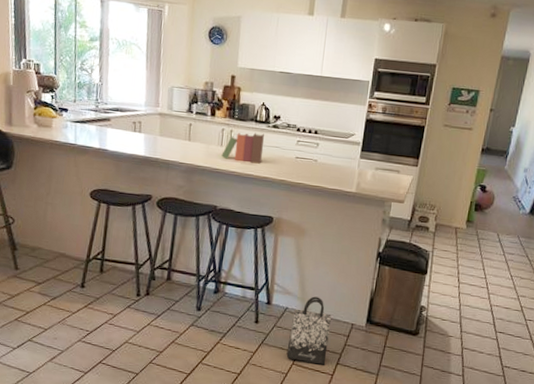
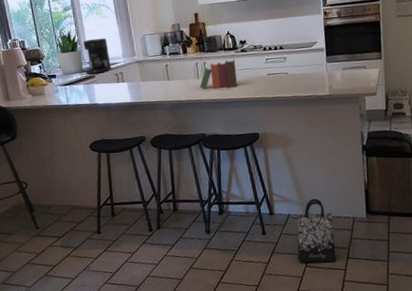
planter: none [73,62,101,113] -> present [55,29,84,75]
coffee maker: none [102,78,131,118] -> present [84,38,112,75]

